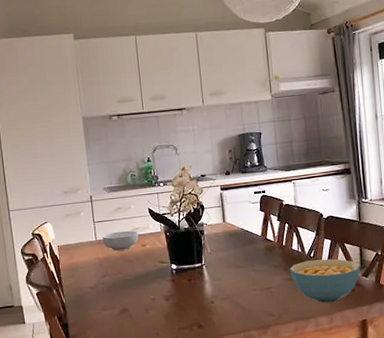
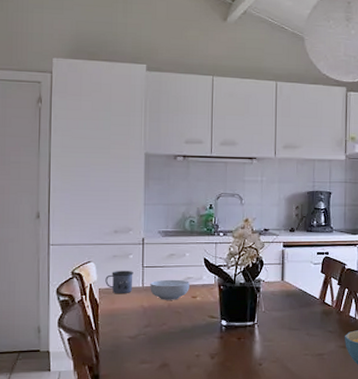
mug: none [62,227,87,249] -> present [105,271,133,293]

